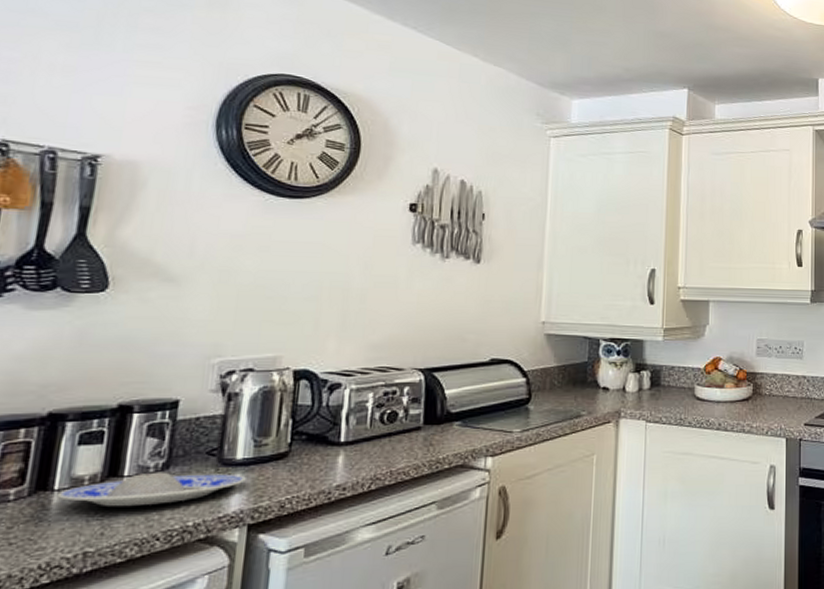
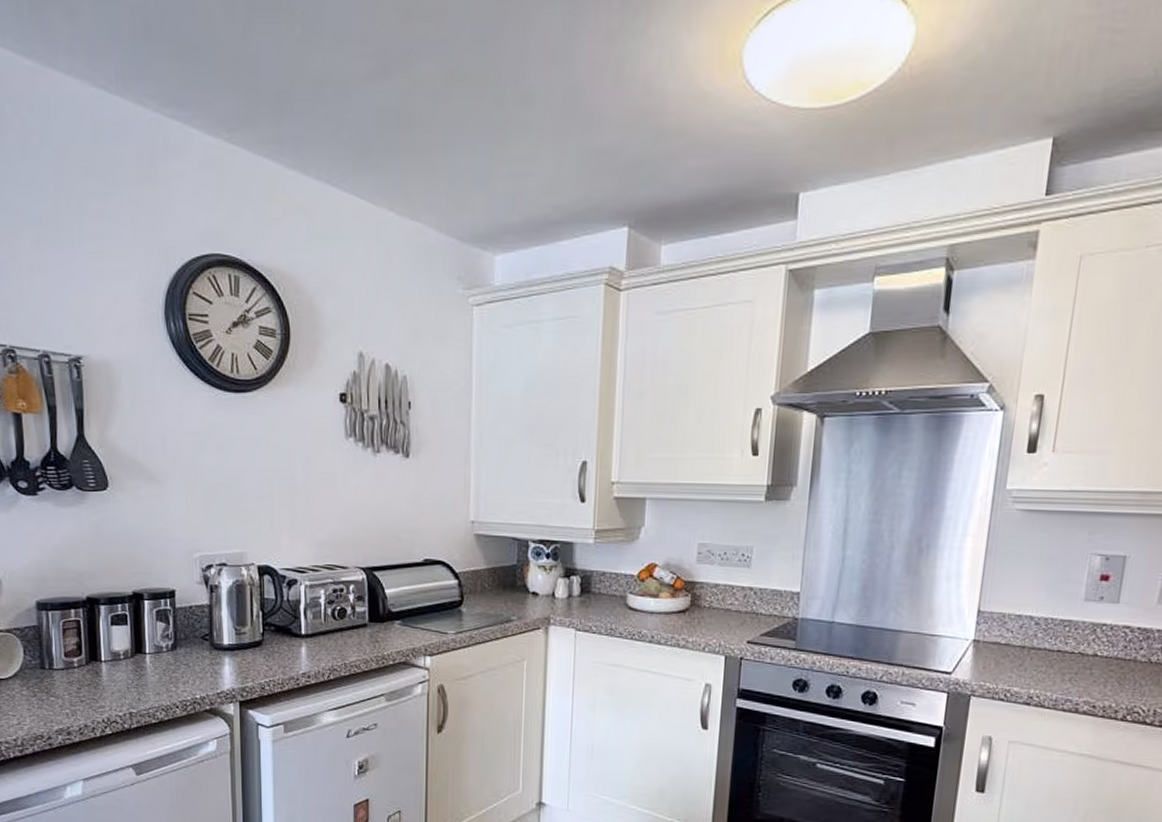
plate: present [57,472,246,507] -> none [104,651,233,679]

